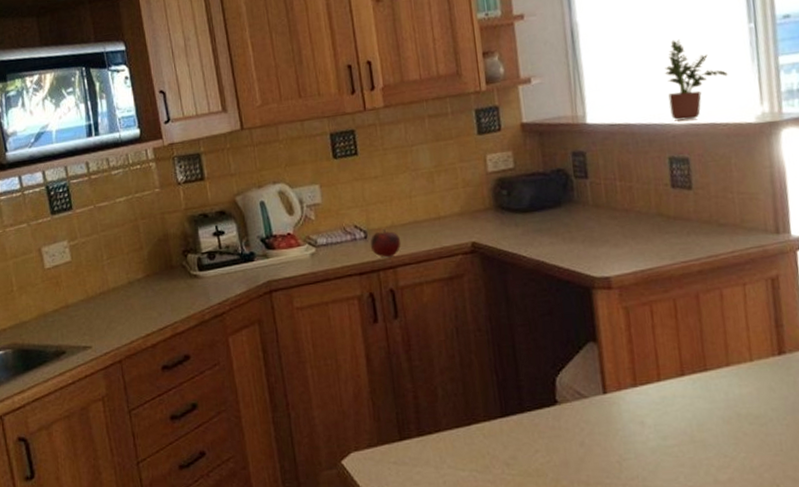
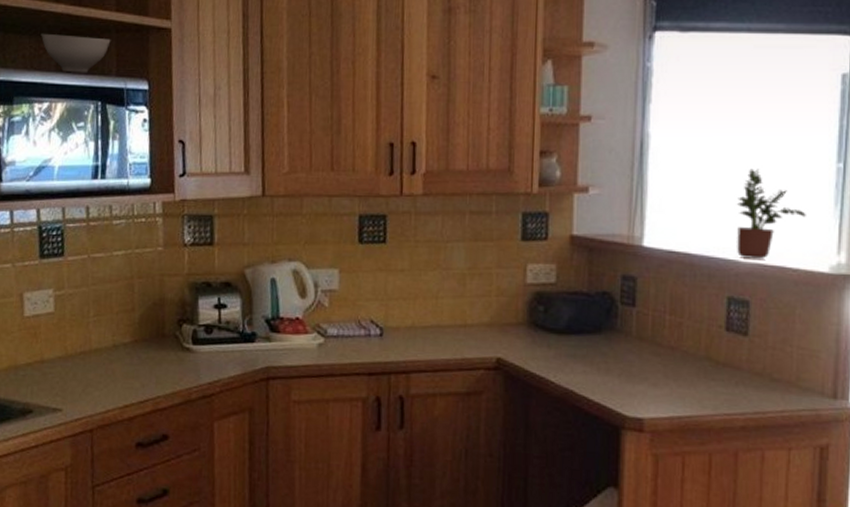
bowl: none [22,10,86,45] -> present [40,33,111,73]
fruit: present [370,229,402,258] -> none [384,329,420,361]

